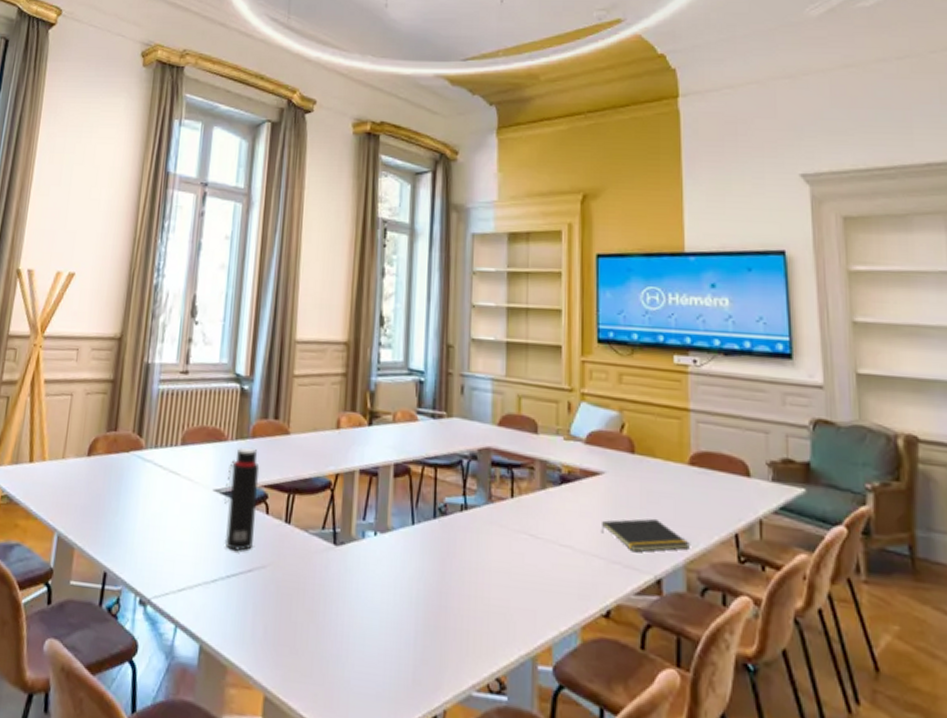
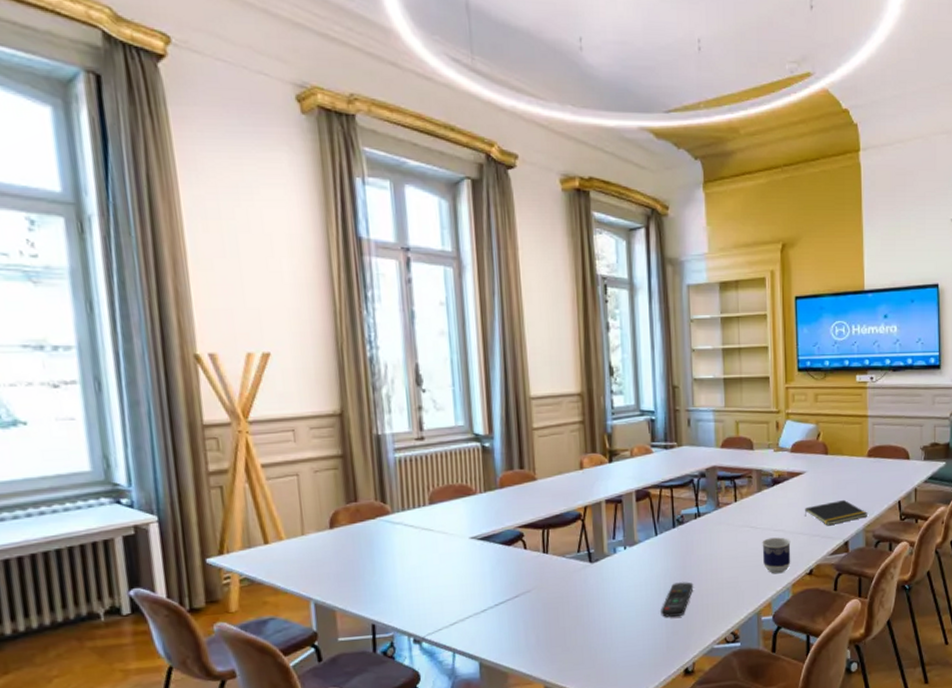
water bottle: present [224,448,260,552] -> none [481,497,515,585]
remote control: none [409,591,453,639] -> present [661,582,694,617]
cup: none [543,554,581,608] -> present [762,537,791,574]

